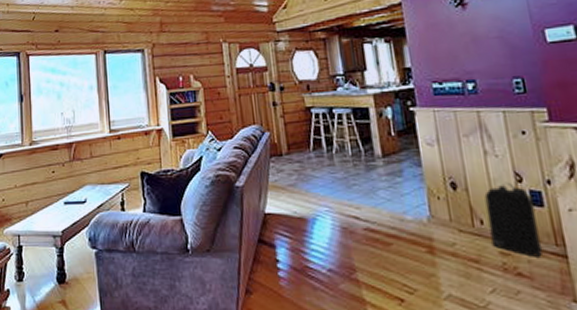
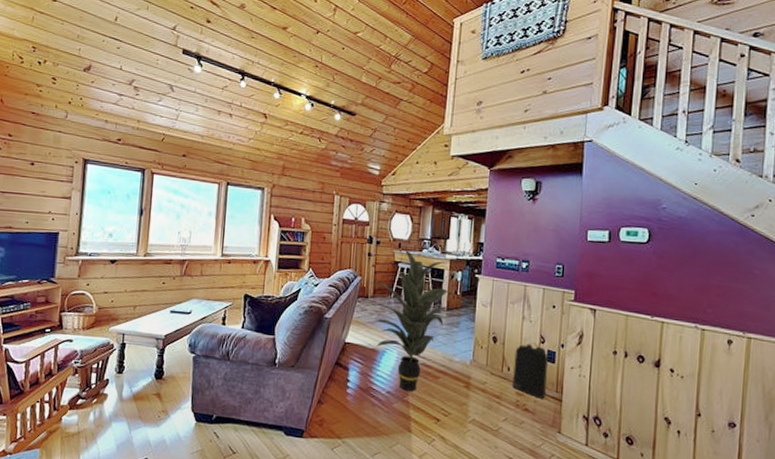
indoor plant: none [281,92,390,266] -> present [369,250,454,391]

